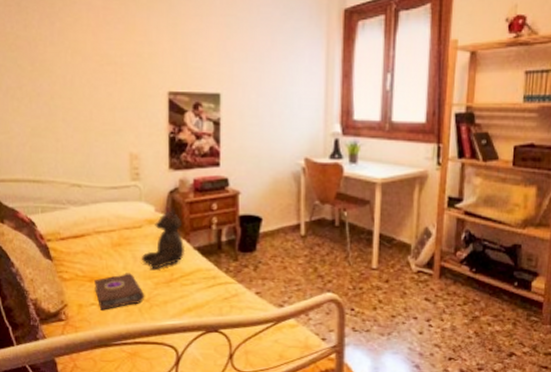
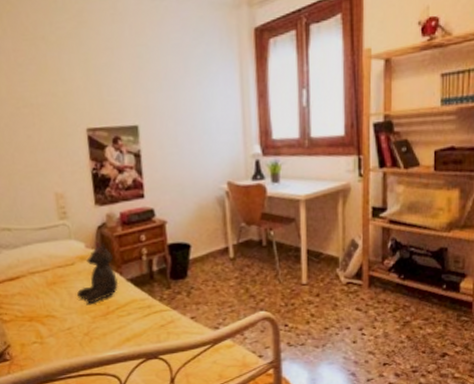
book: present [94,273,145,311] -> none [34,309,84,348]

